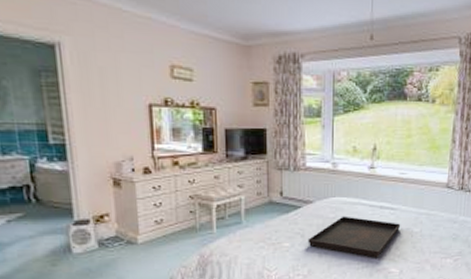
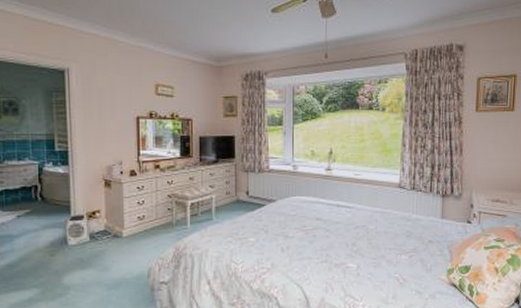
serving tray: present [308,216,401,258] -> none [271,213,357,253]

